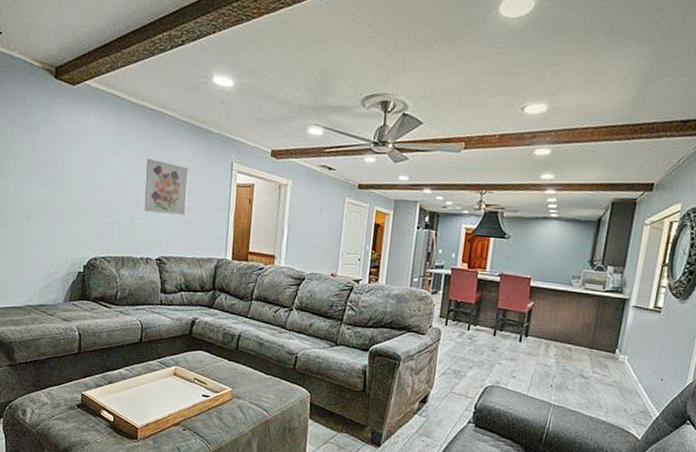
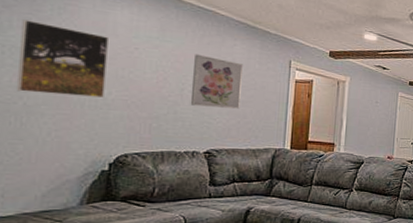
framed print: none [20,132,80,203] -> present [17,19,108,98]

